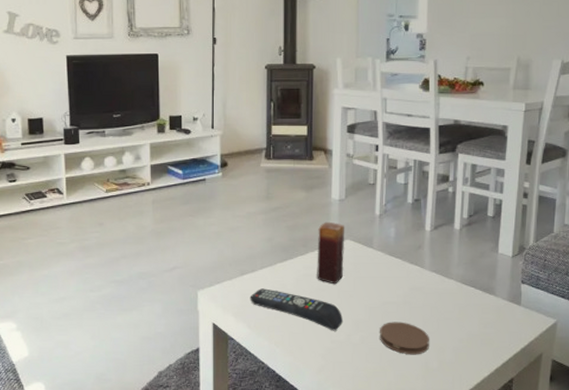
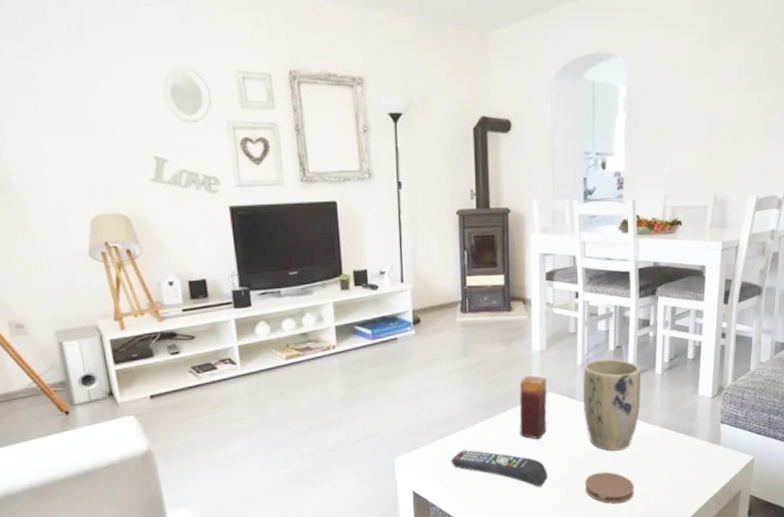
plant pot: none [380,212,439,302] -> present [583,359,641,451]

